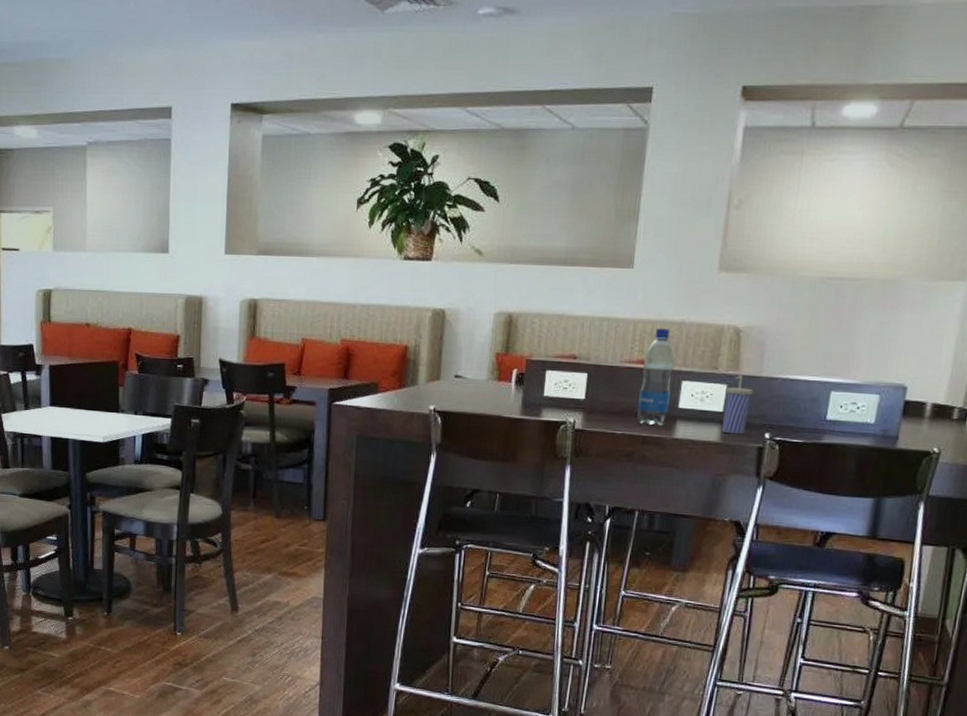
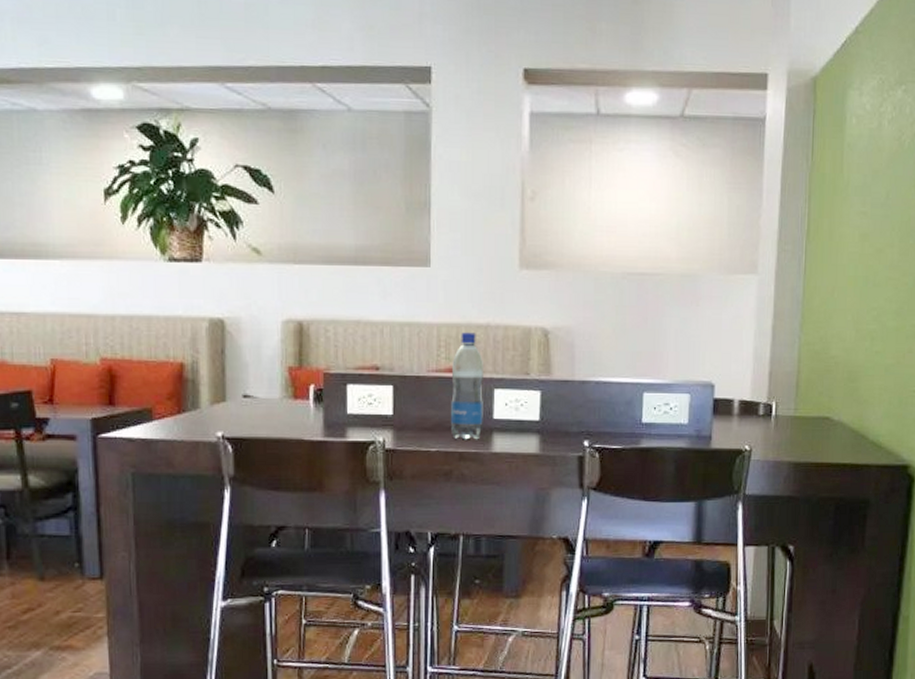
beverage cup: present [721,374,753,435] -> none [540,379,567,444]

